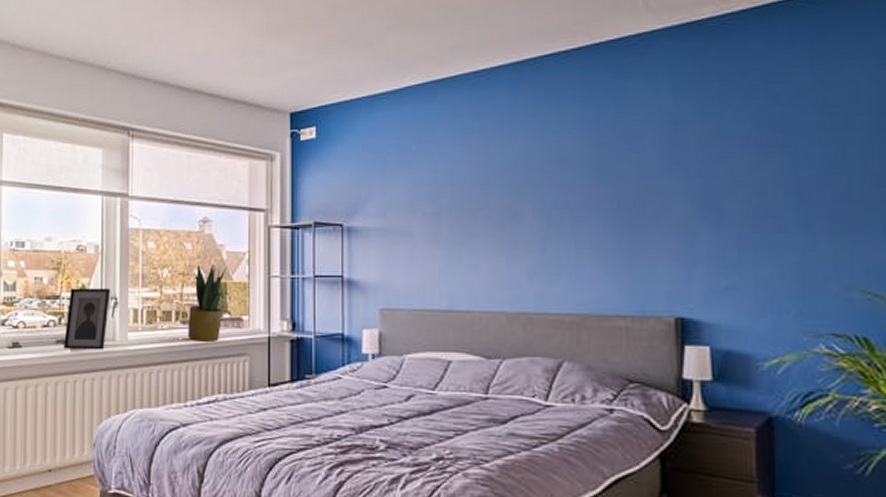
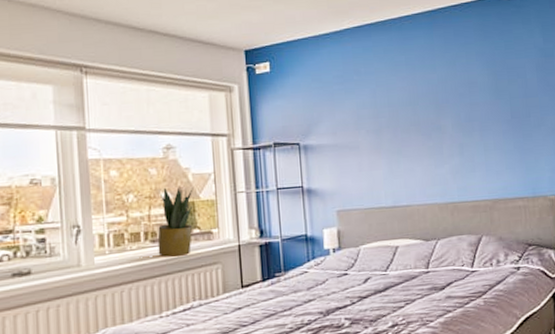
picture frame: present [64,288,111,350] -> none [21,217,73,282]

